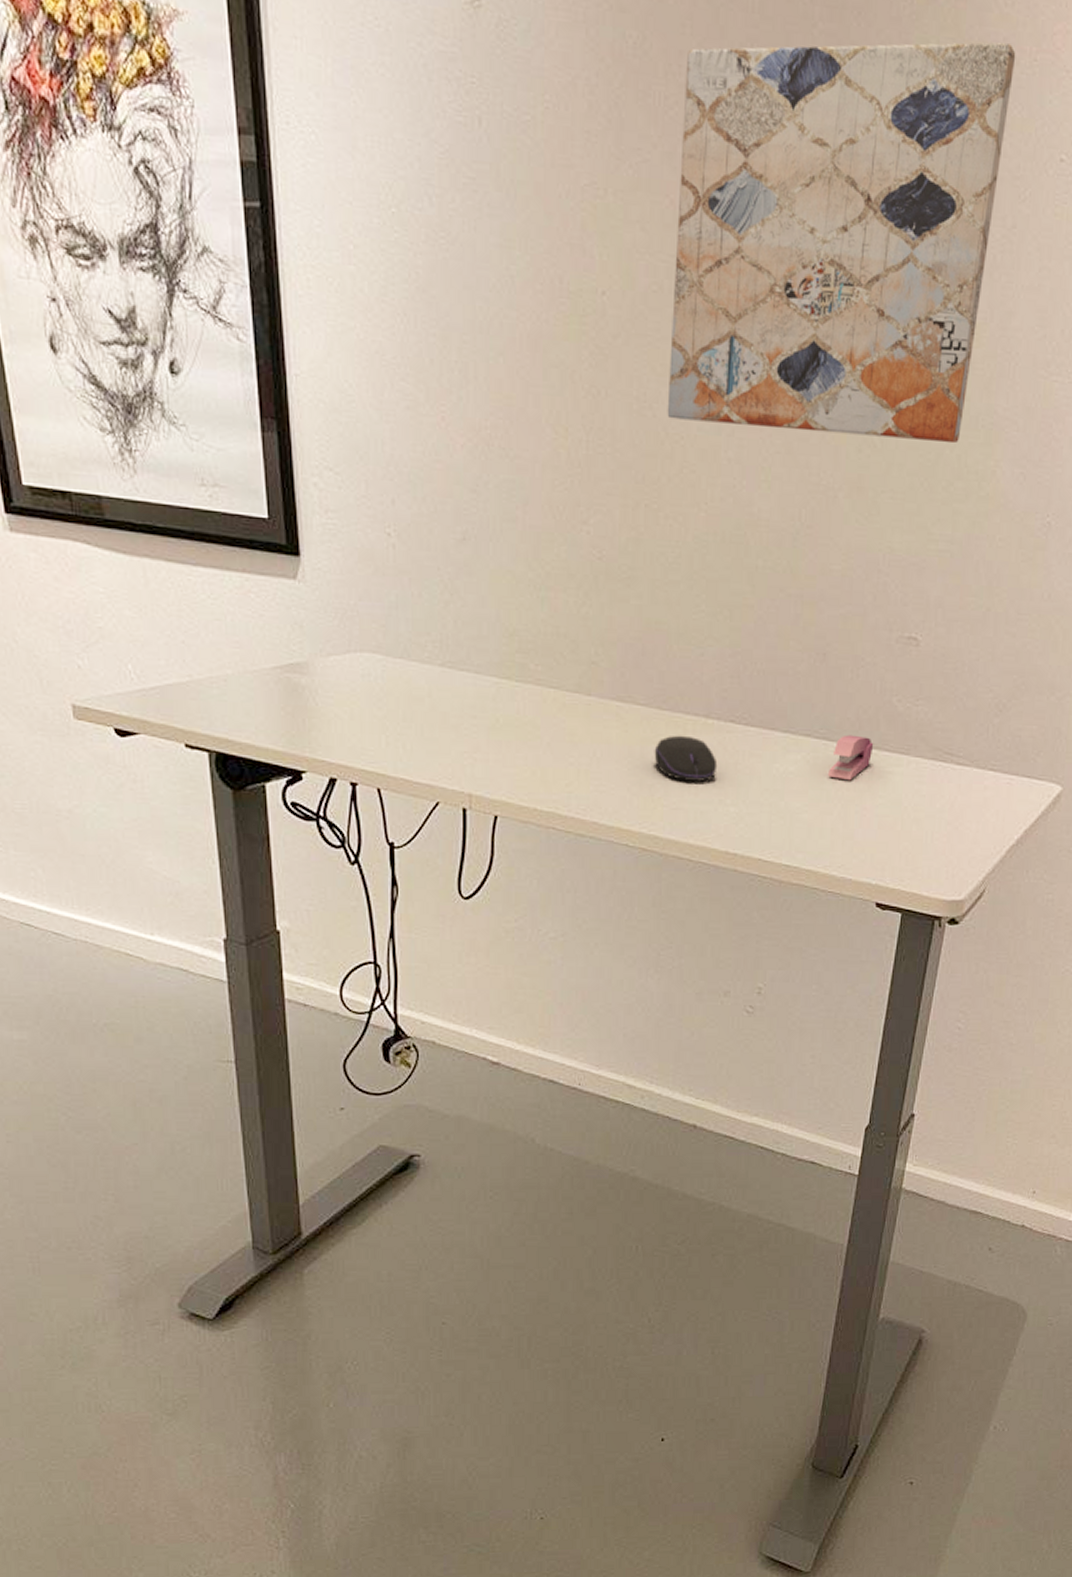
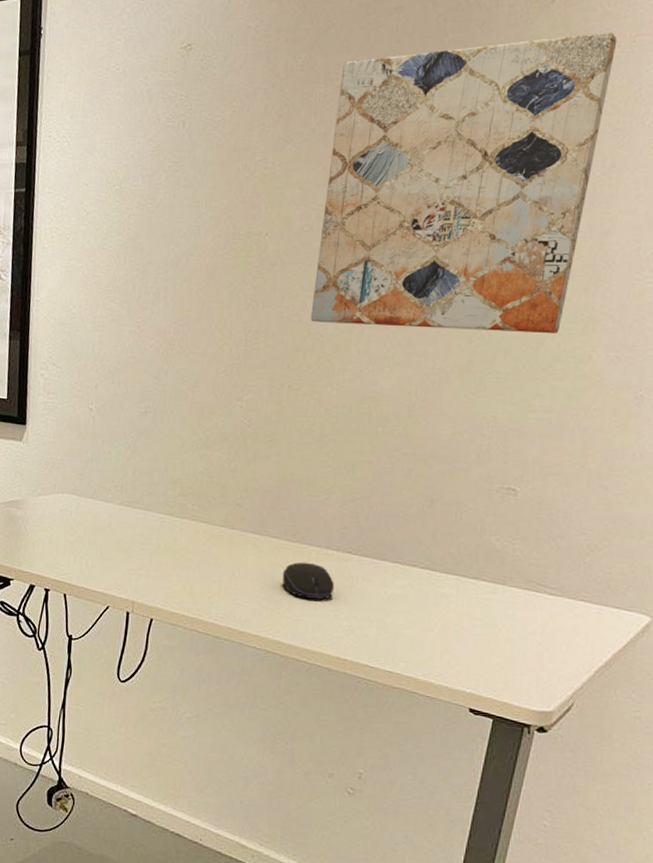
stapler: present [827,734,874,781] -> none [429,566,473,604]

